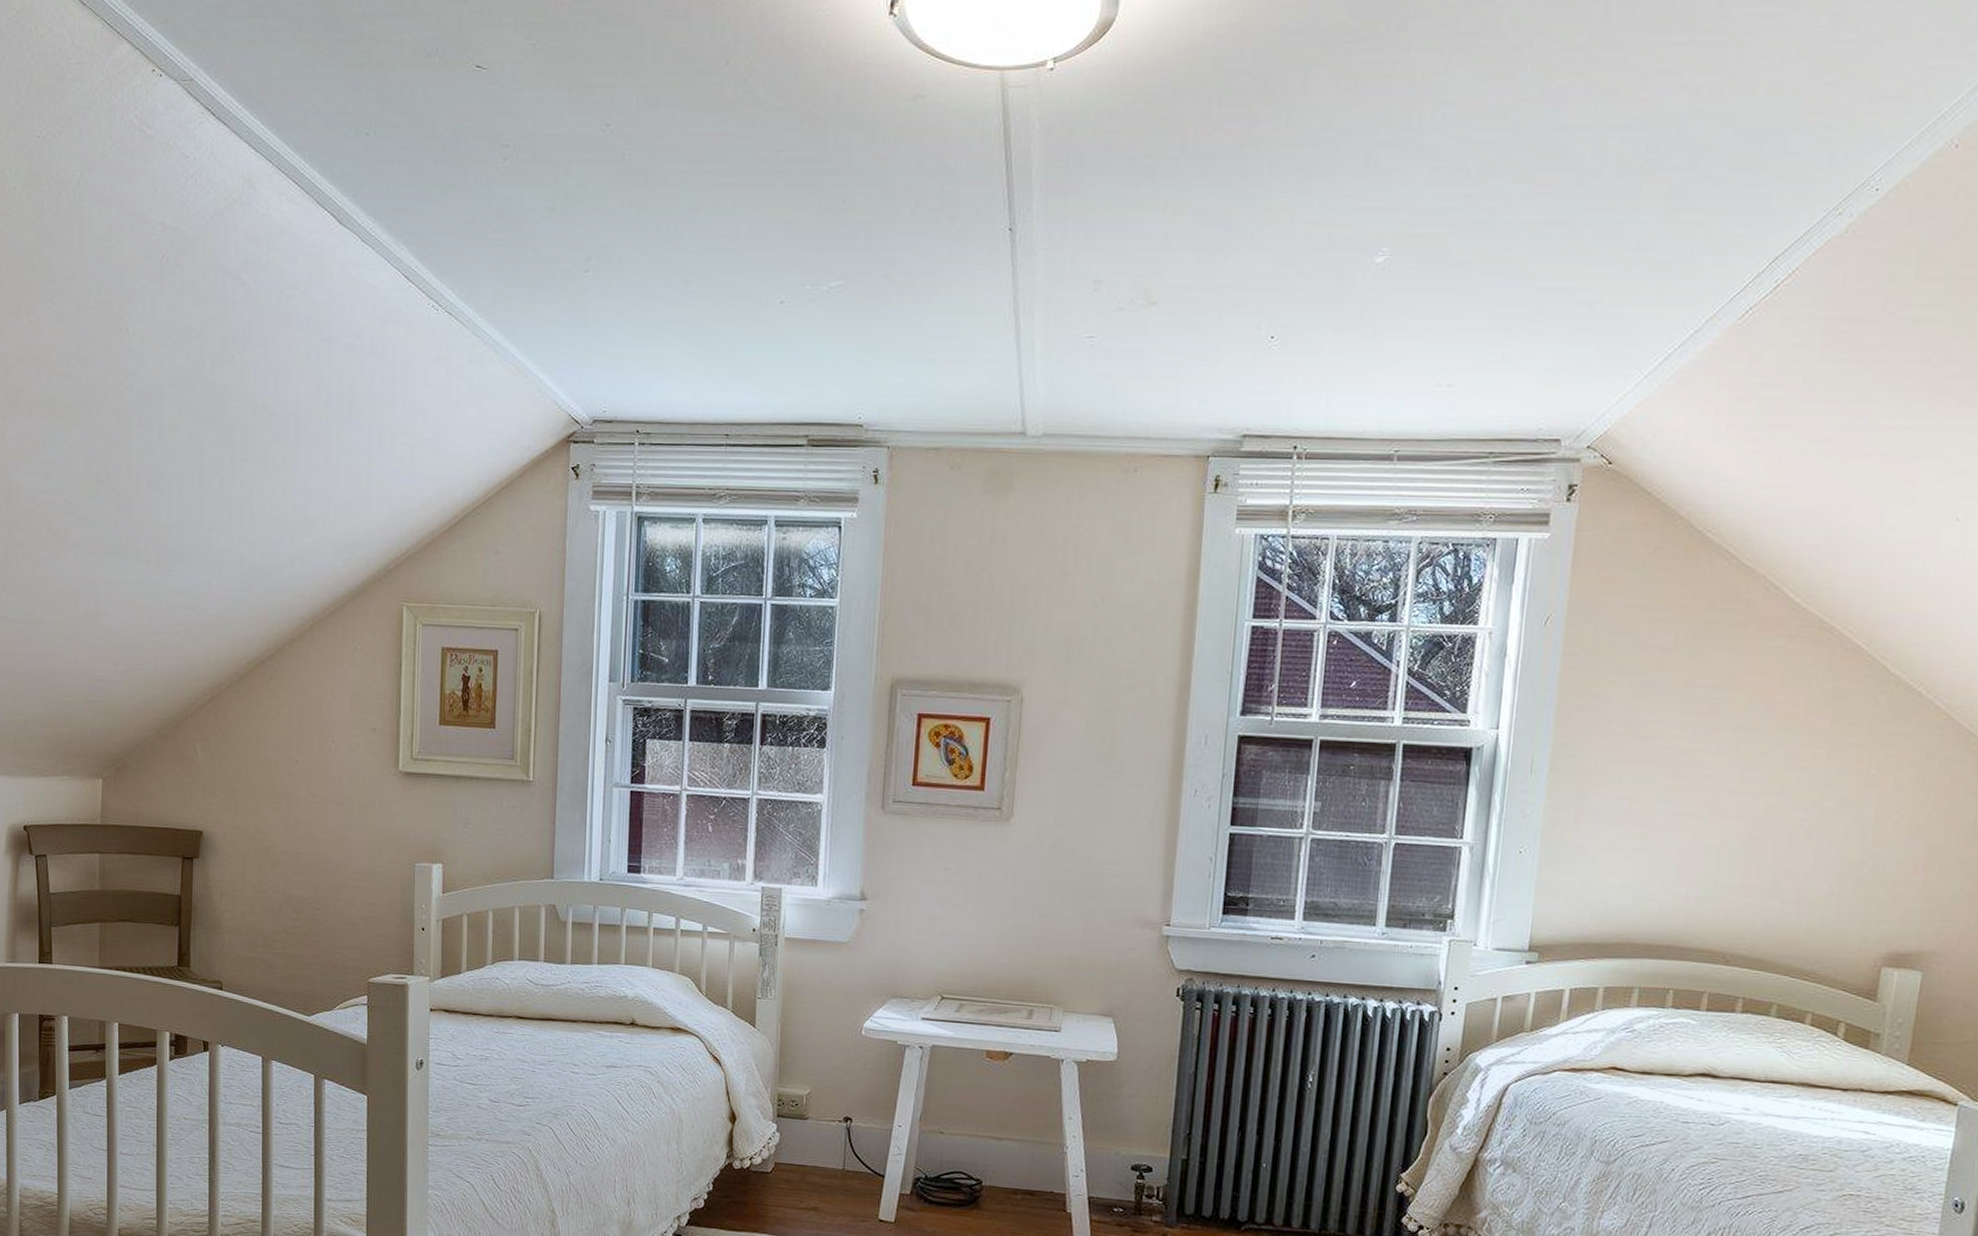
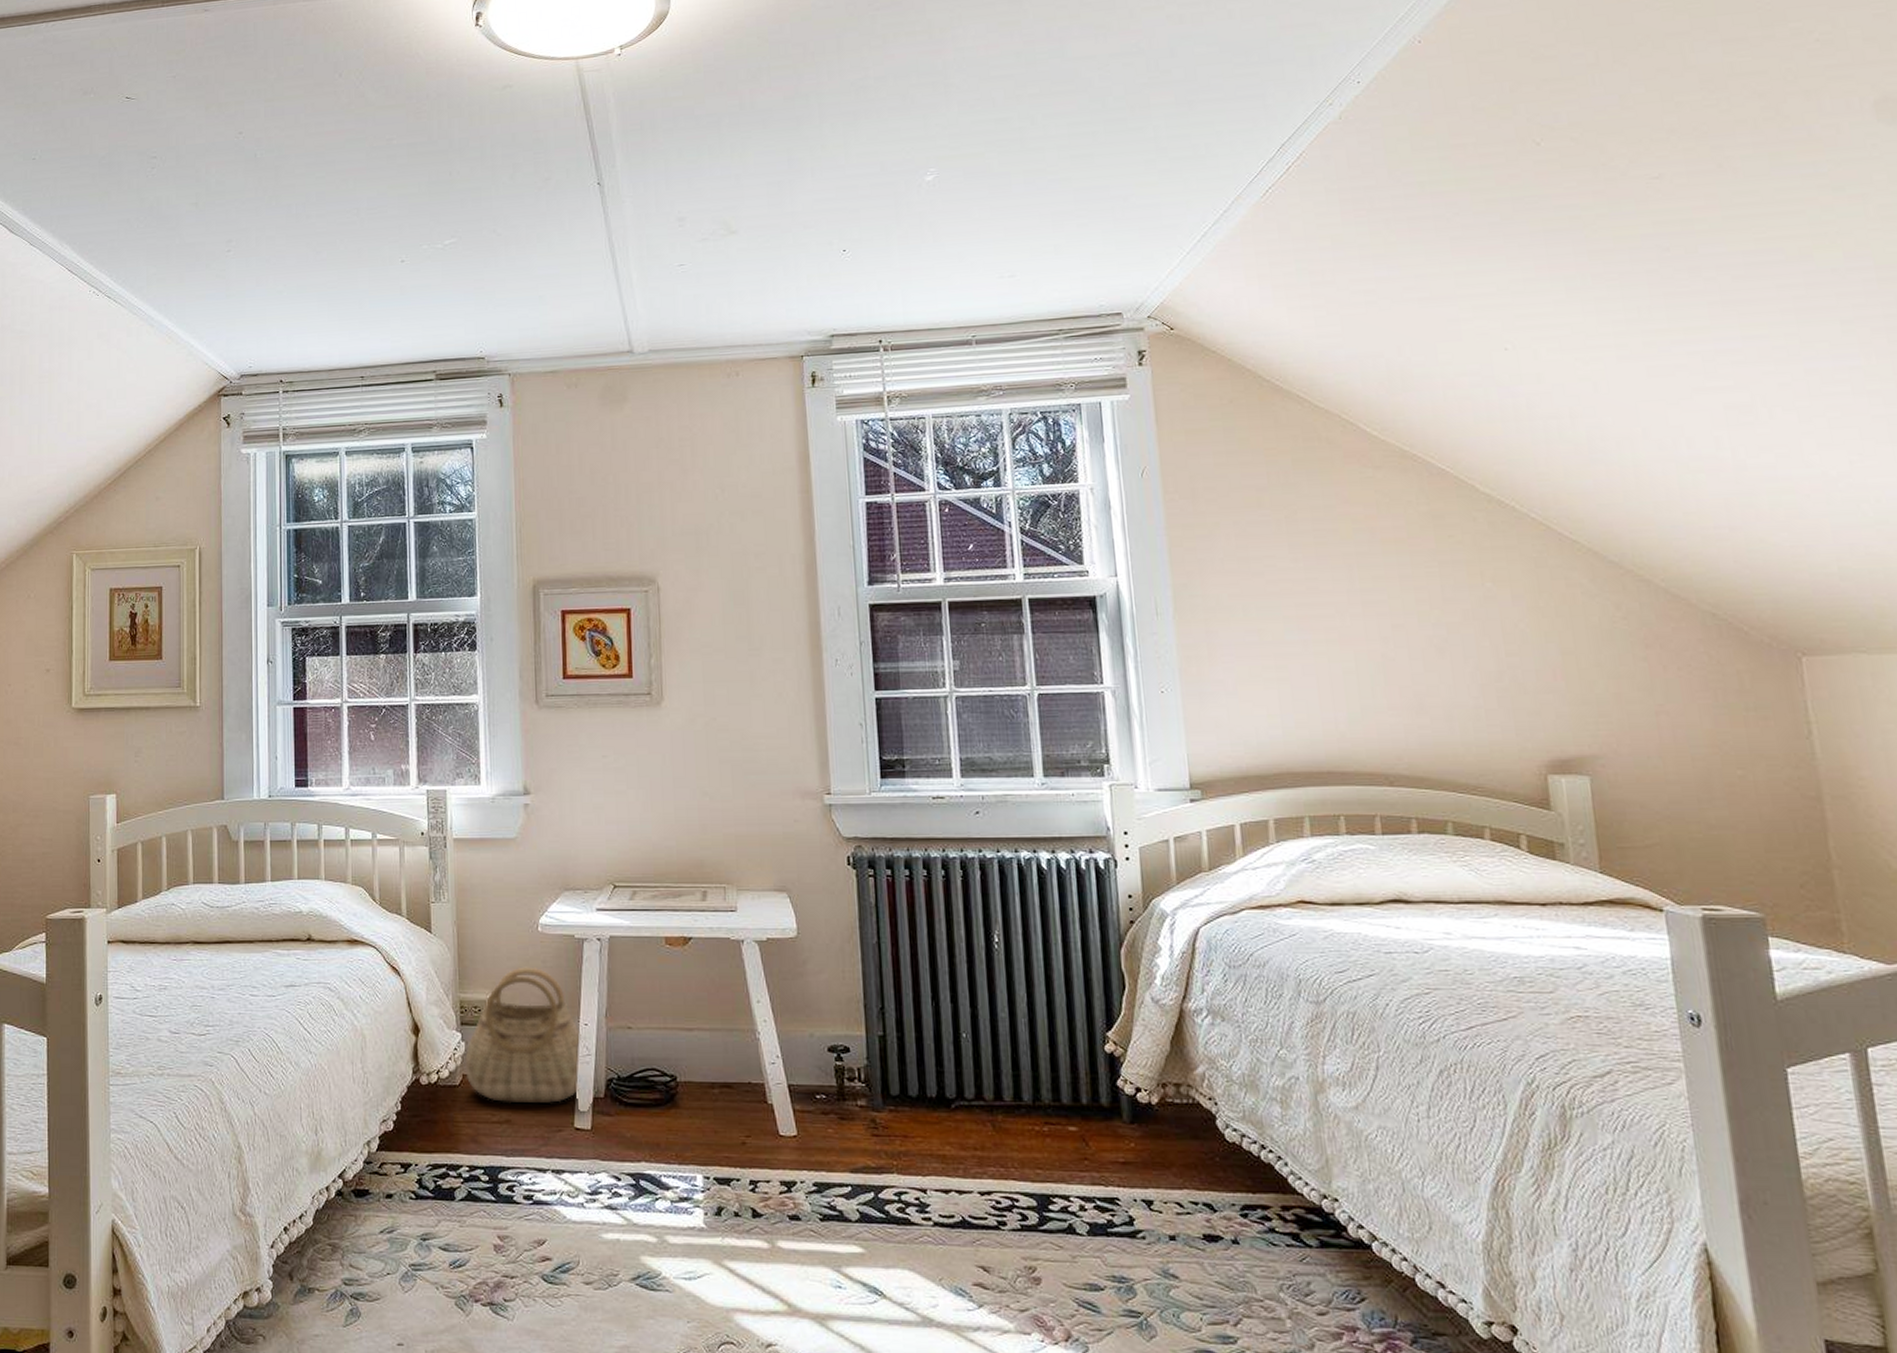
basket: none [777,1066,894,1196] -> present [464,966,581,1104]

